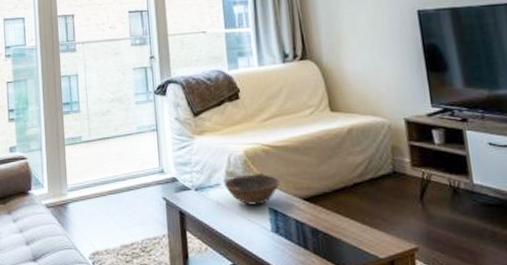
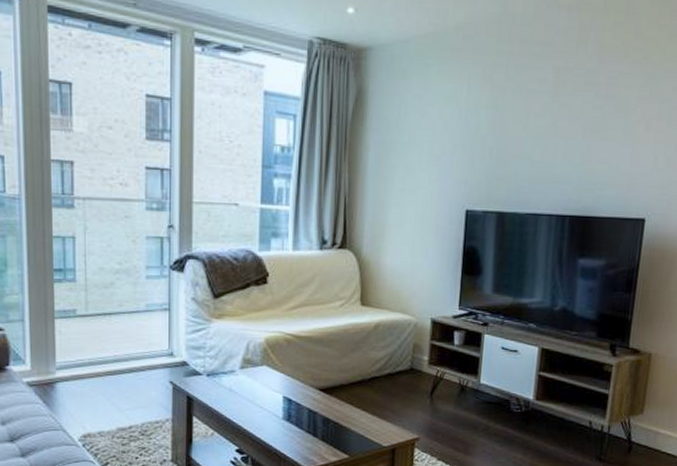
bowl: present [223,172,280,205] -> none [239,361,299,393]

